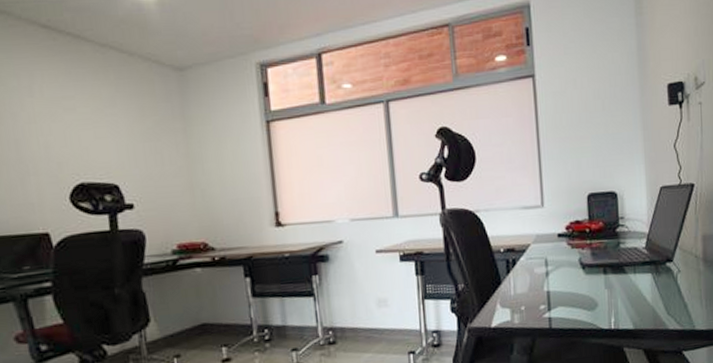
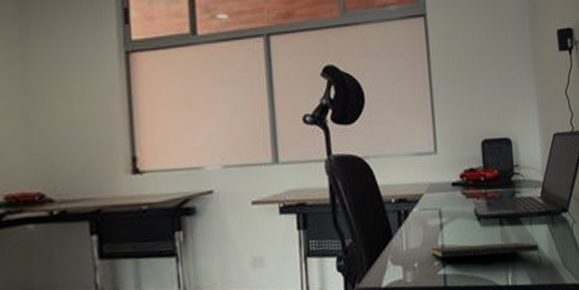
notepad: none [537,289,645,310] -> present [431,241,542,264]

